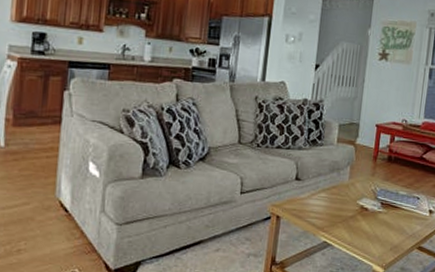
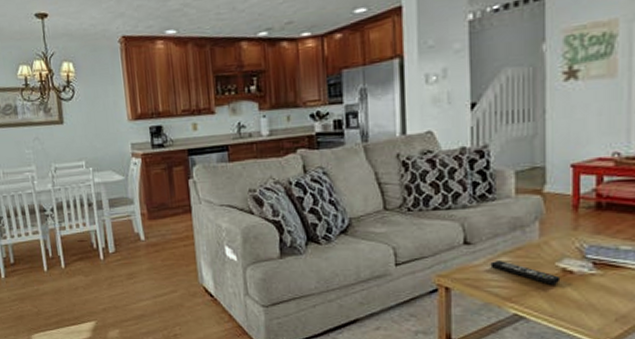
remote control: none [312,196,359,219] -> present [490,261,561,285]

